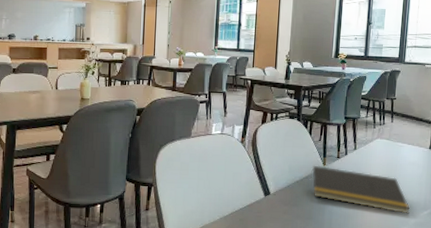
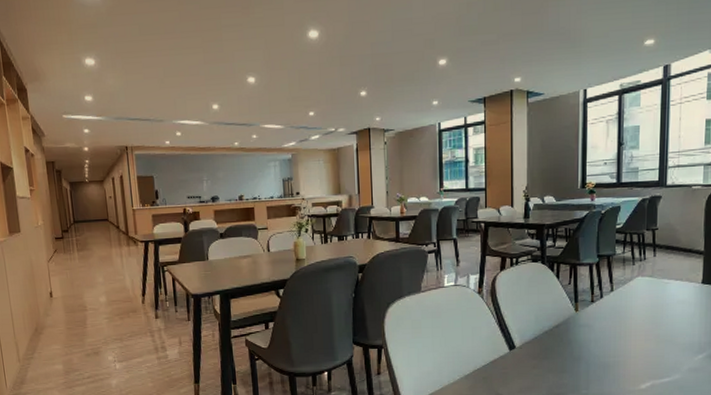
notepad: present [310,165,410,214] -> none [560,312,681,360]

